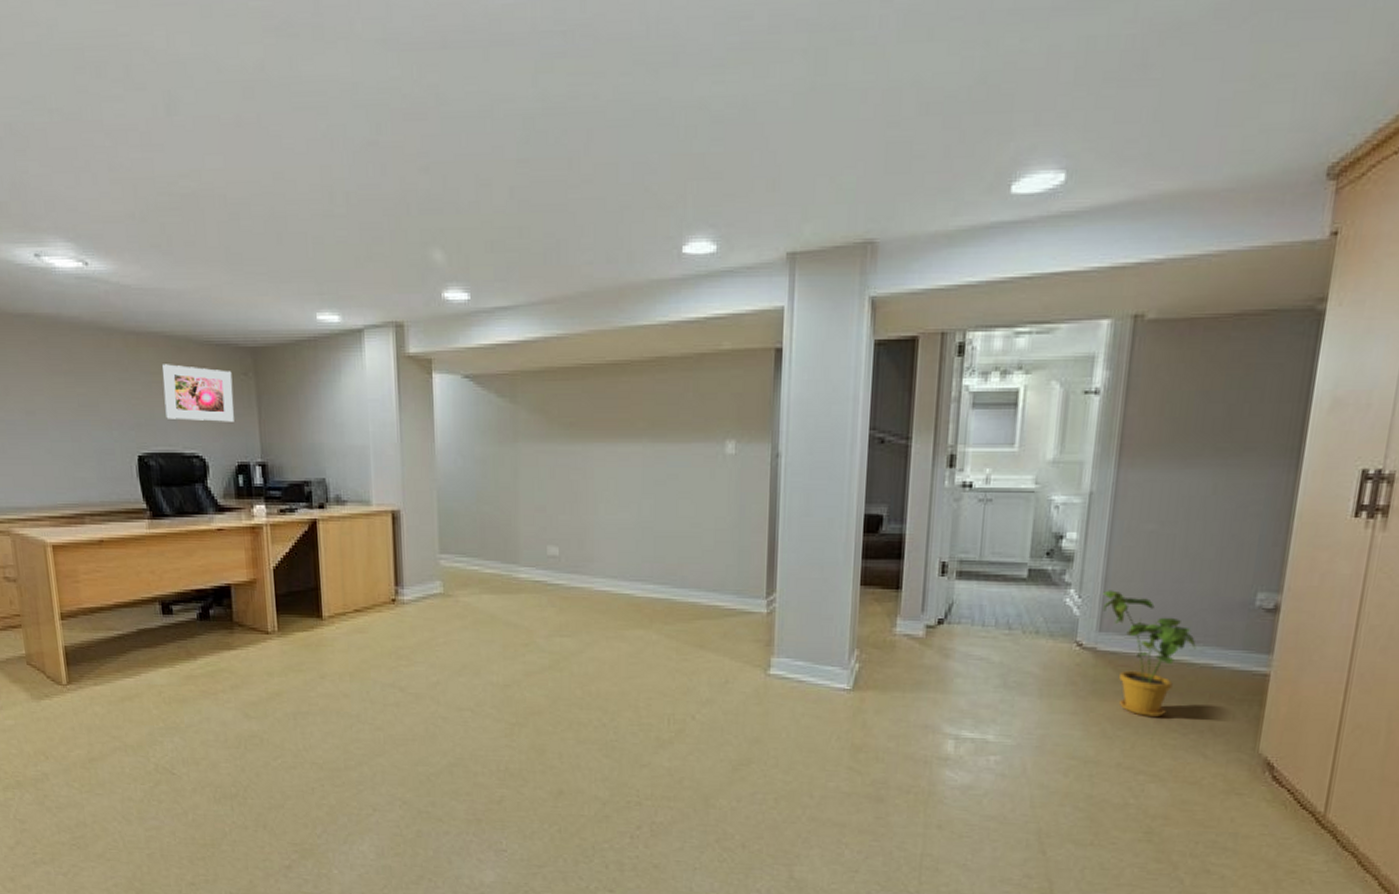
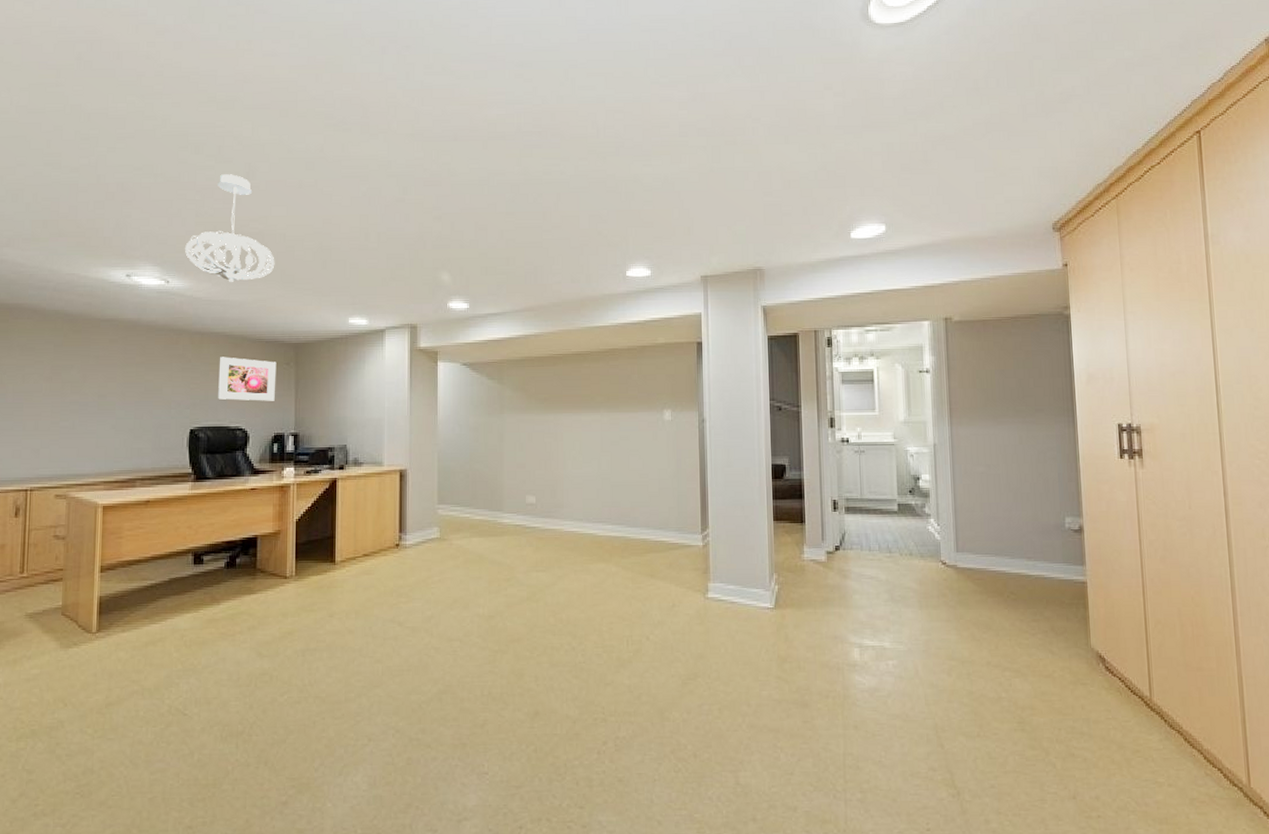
pendant light: none [101,107,217,264] -> present [185,174,275,282]
house plant: present [1103,590,1196,717] -> none [955,519,1029,621]

